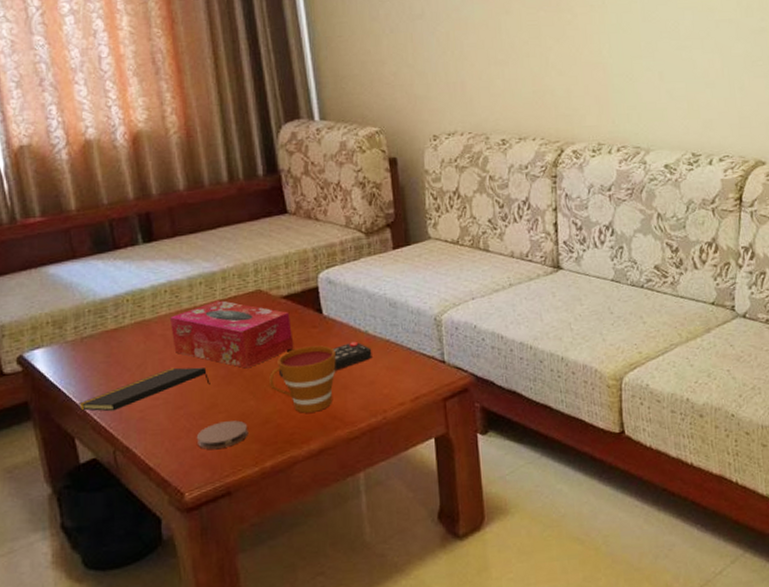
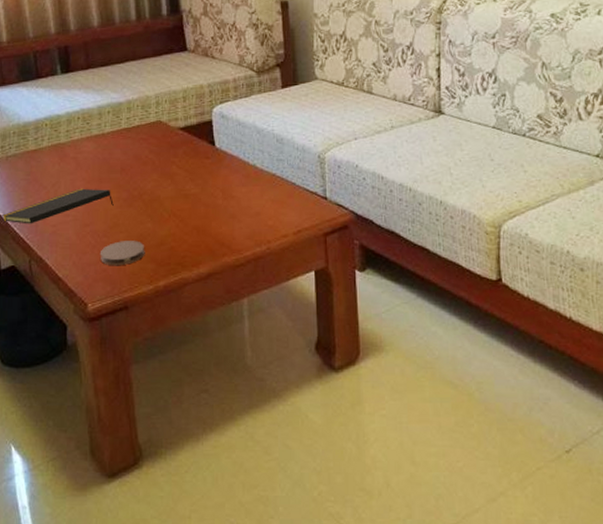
tissue box: present [170,300,294,369] -> none [82,129,188,193]
cup: present [269,345,336,413] -> none [166,176,226,238]
remote control: present [279,341,372,377] -> none [175,173,259,203]

